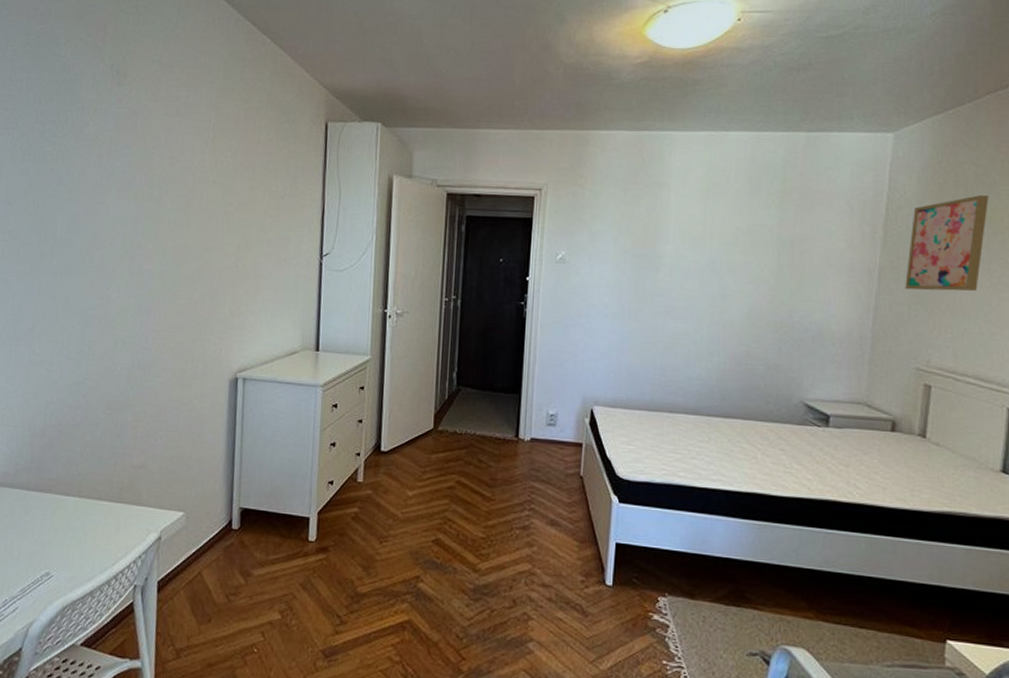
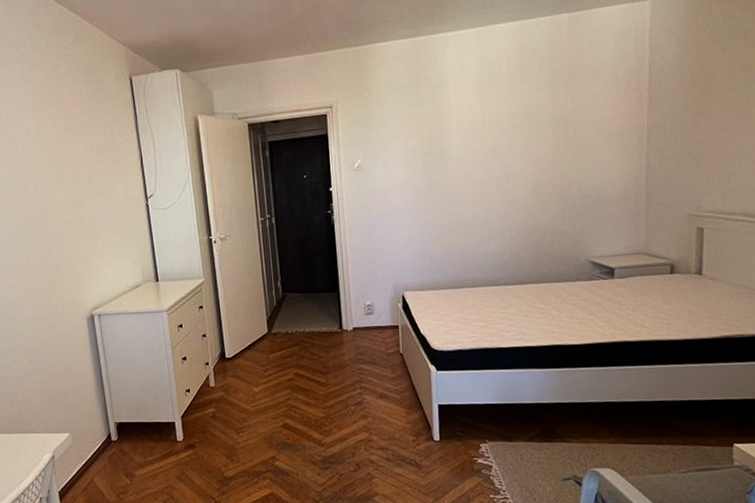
wall art: present [905,194,988,291] -> none [672,44,744,145]

